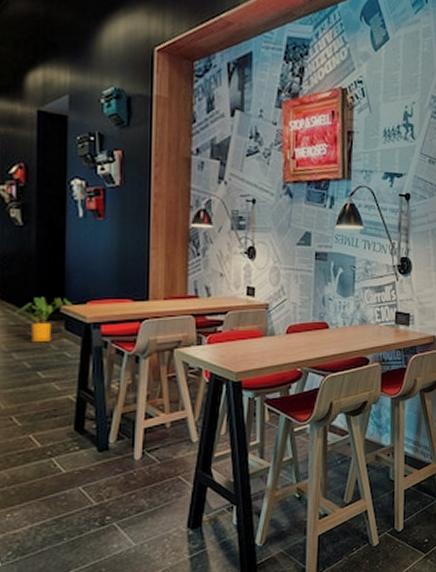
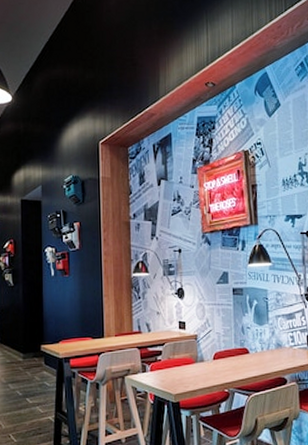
house plant: present [13,296,74,343] -> none [9,339,50,376]

